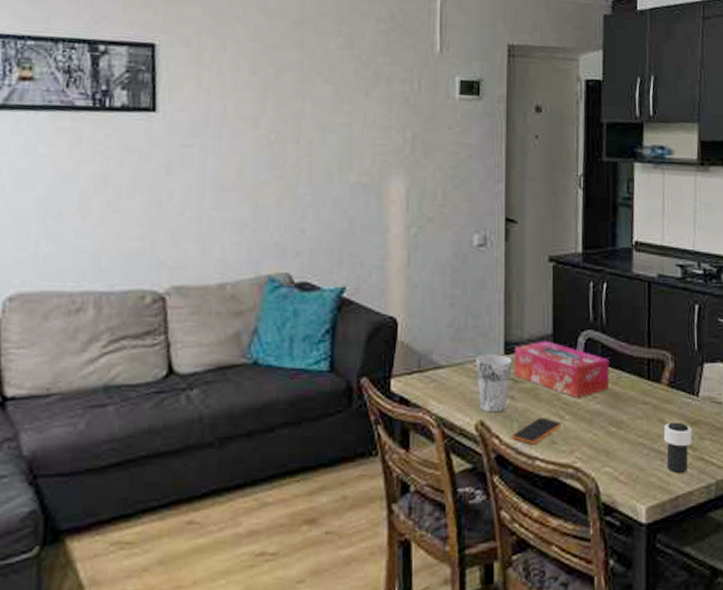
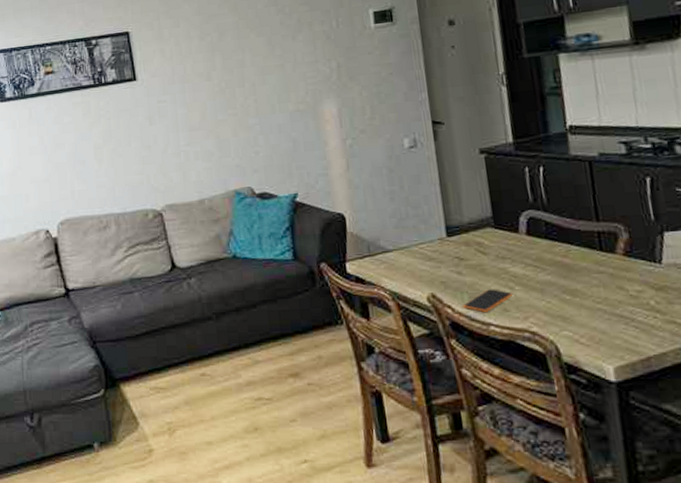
cup: present [476,354,512,413] -> none [420,237,456,287]
tissue box: present [514,340,610,398] -> none [456,222,558,271]
cup: present [663,422,693,473] -> none [624,288,660,335]

